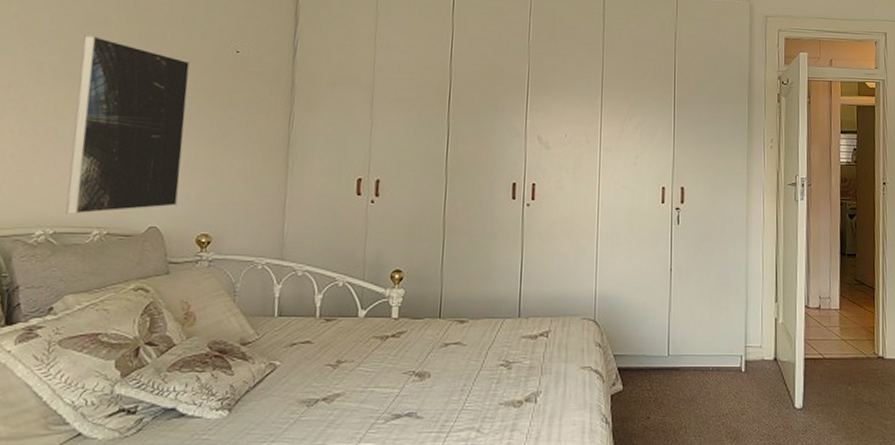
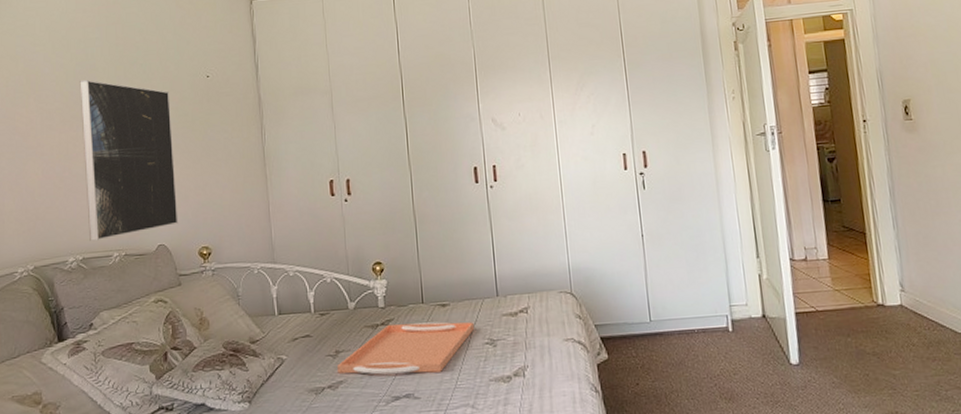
serving tray: none [336,336,492,391] -> present [337,322,475,375]

